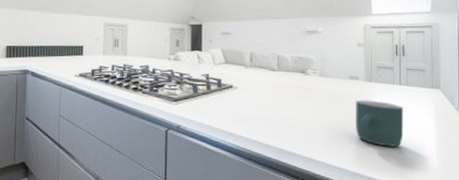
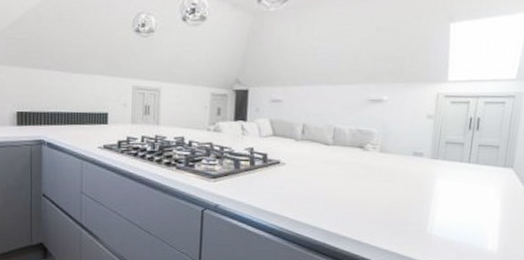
mug: present [356,99,404,147] -> none [413,179,470,231]

